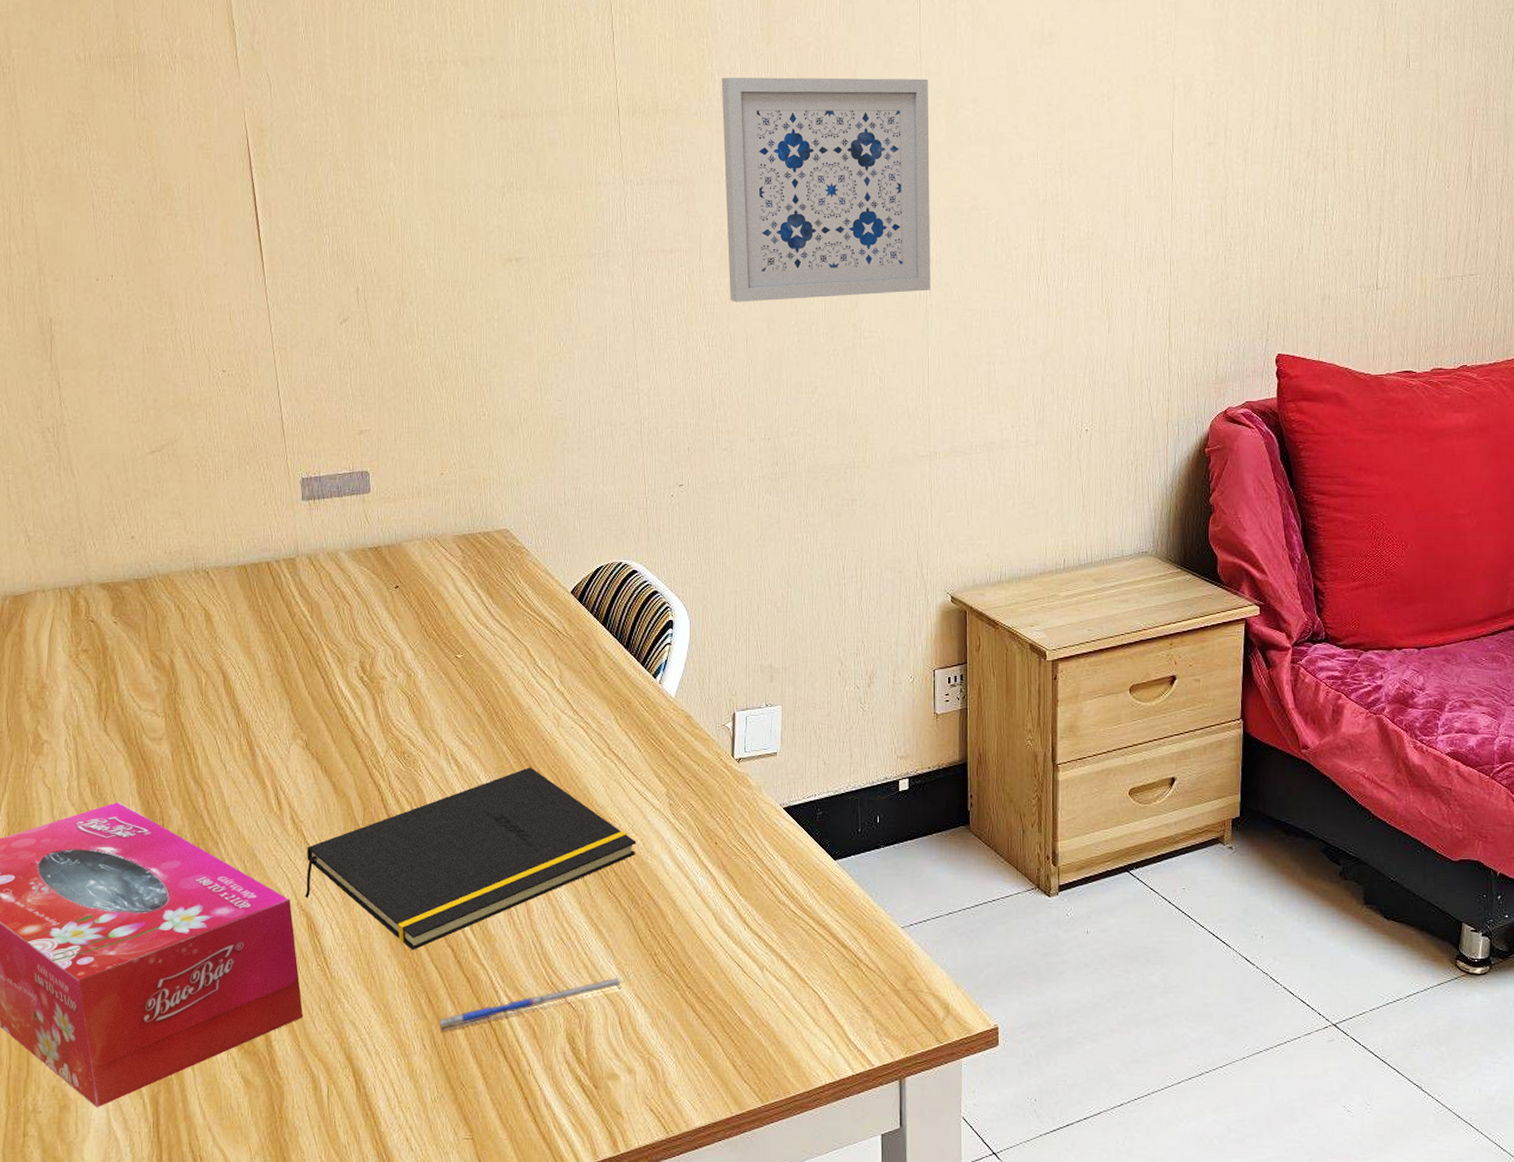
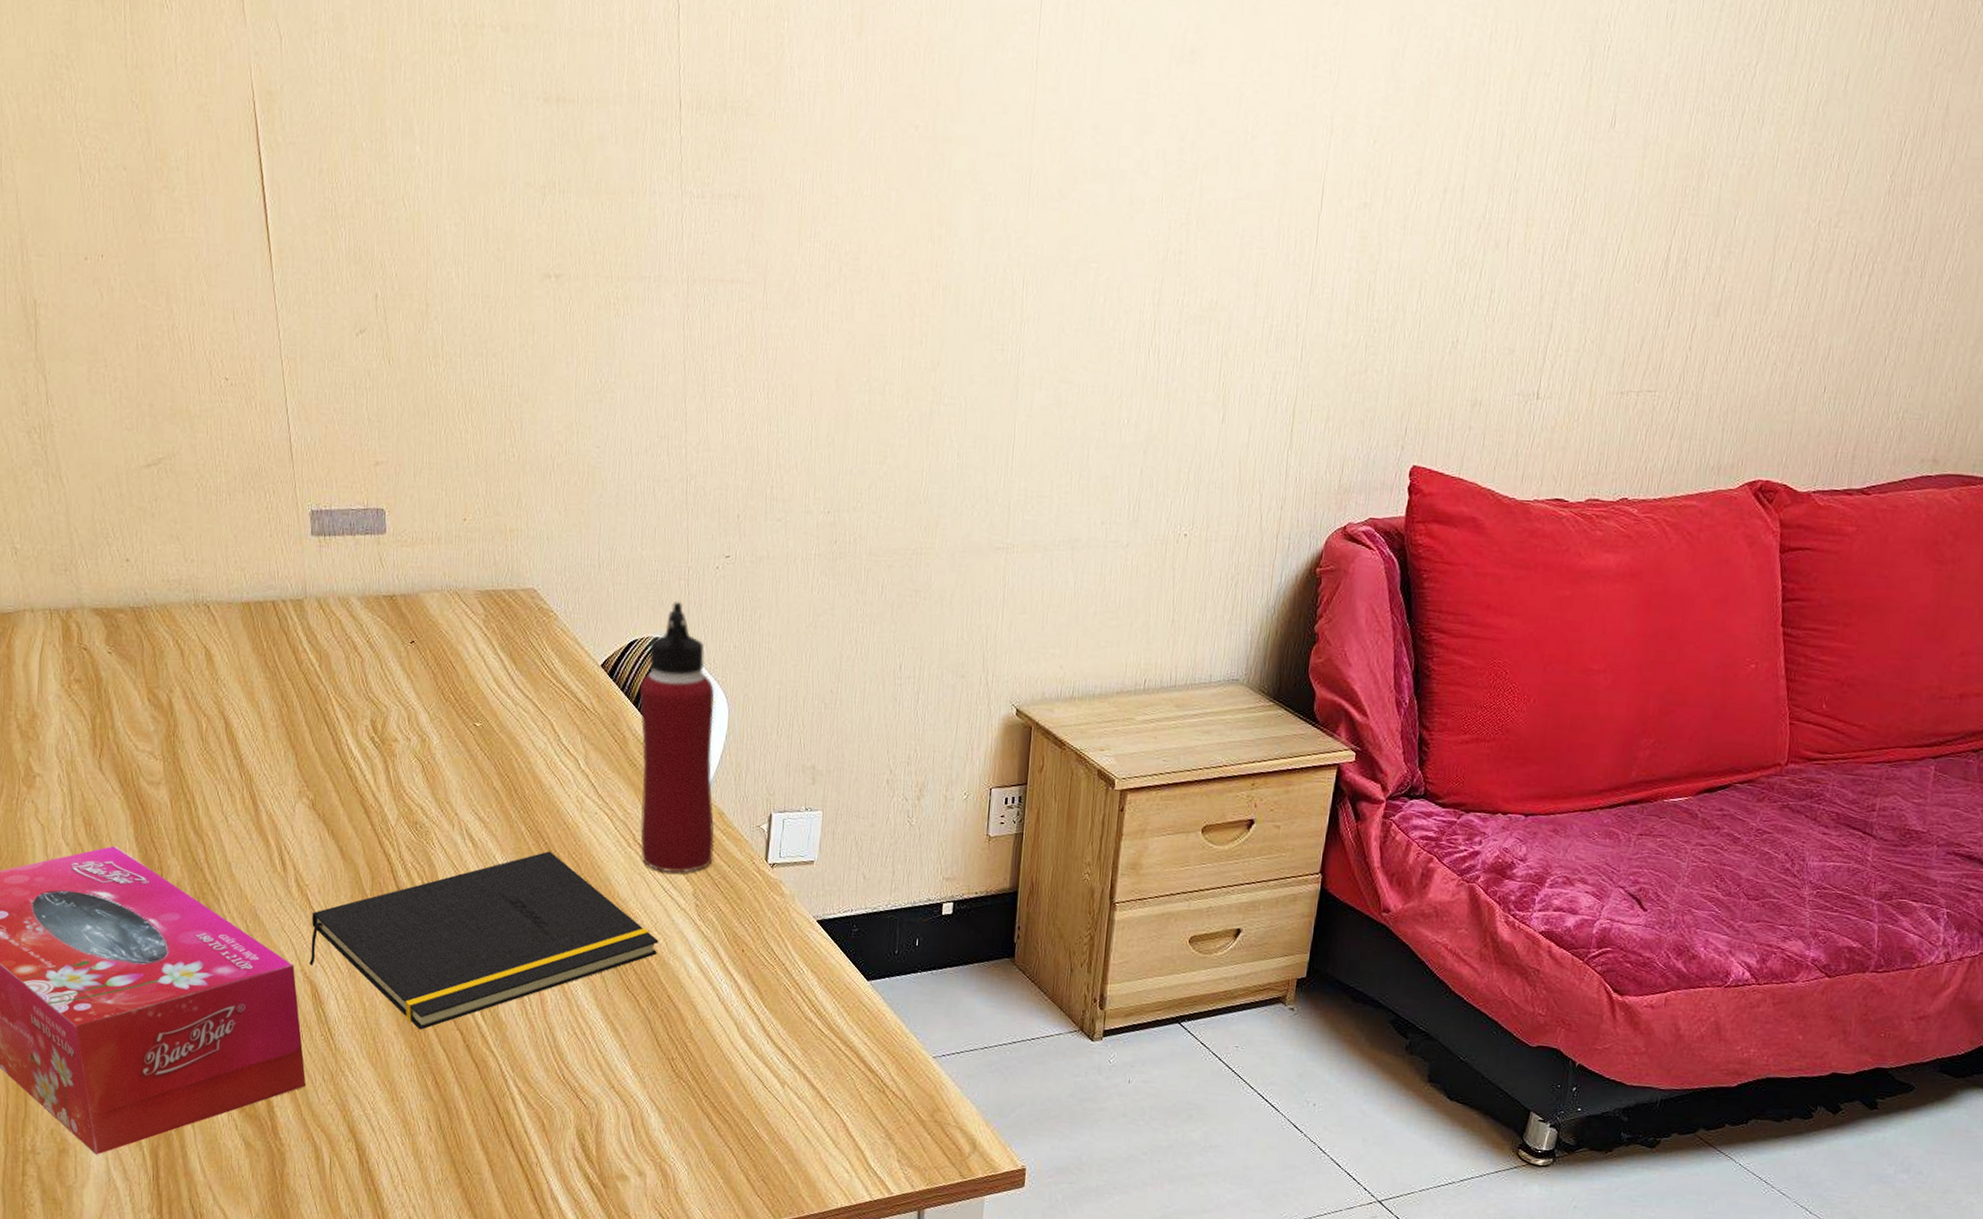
pen: present [439,978,625,1031] -> none [446,1078,639,1115]
water bottle: none [607,528,683,776] -> present [639,601,715,873]
wall art: present [721,77,931,302] -> none [795,72,1043,355]

